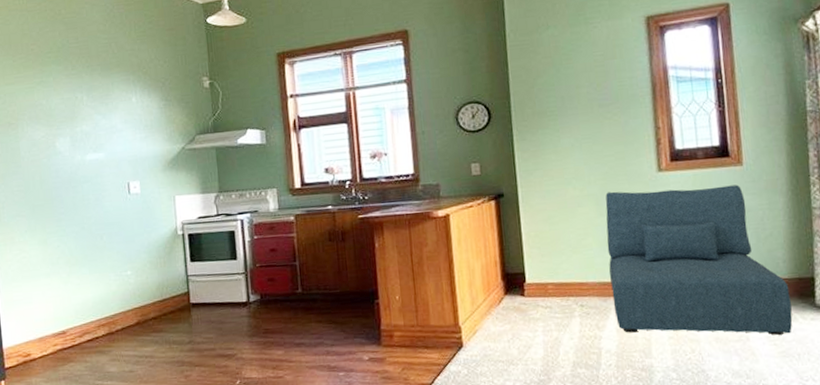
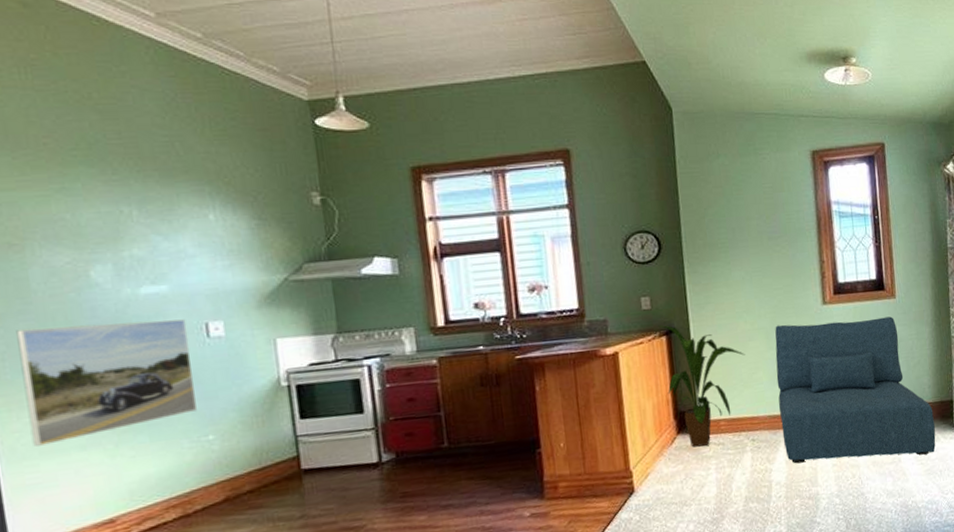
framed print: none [11,179,121,272] -> present [16,319,198,447]
house plant: none [488,190,574,309] -> present [659,325,745,448]

